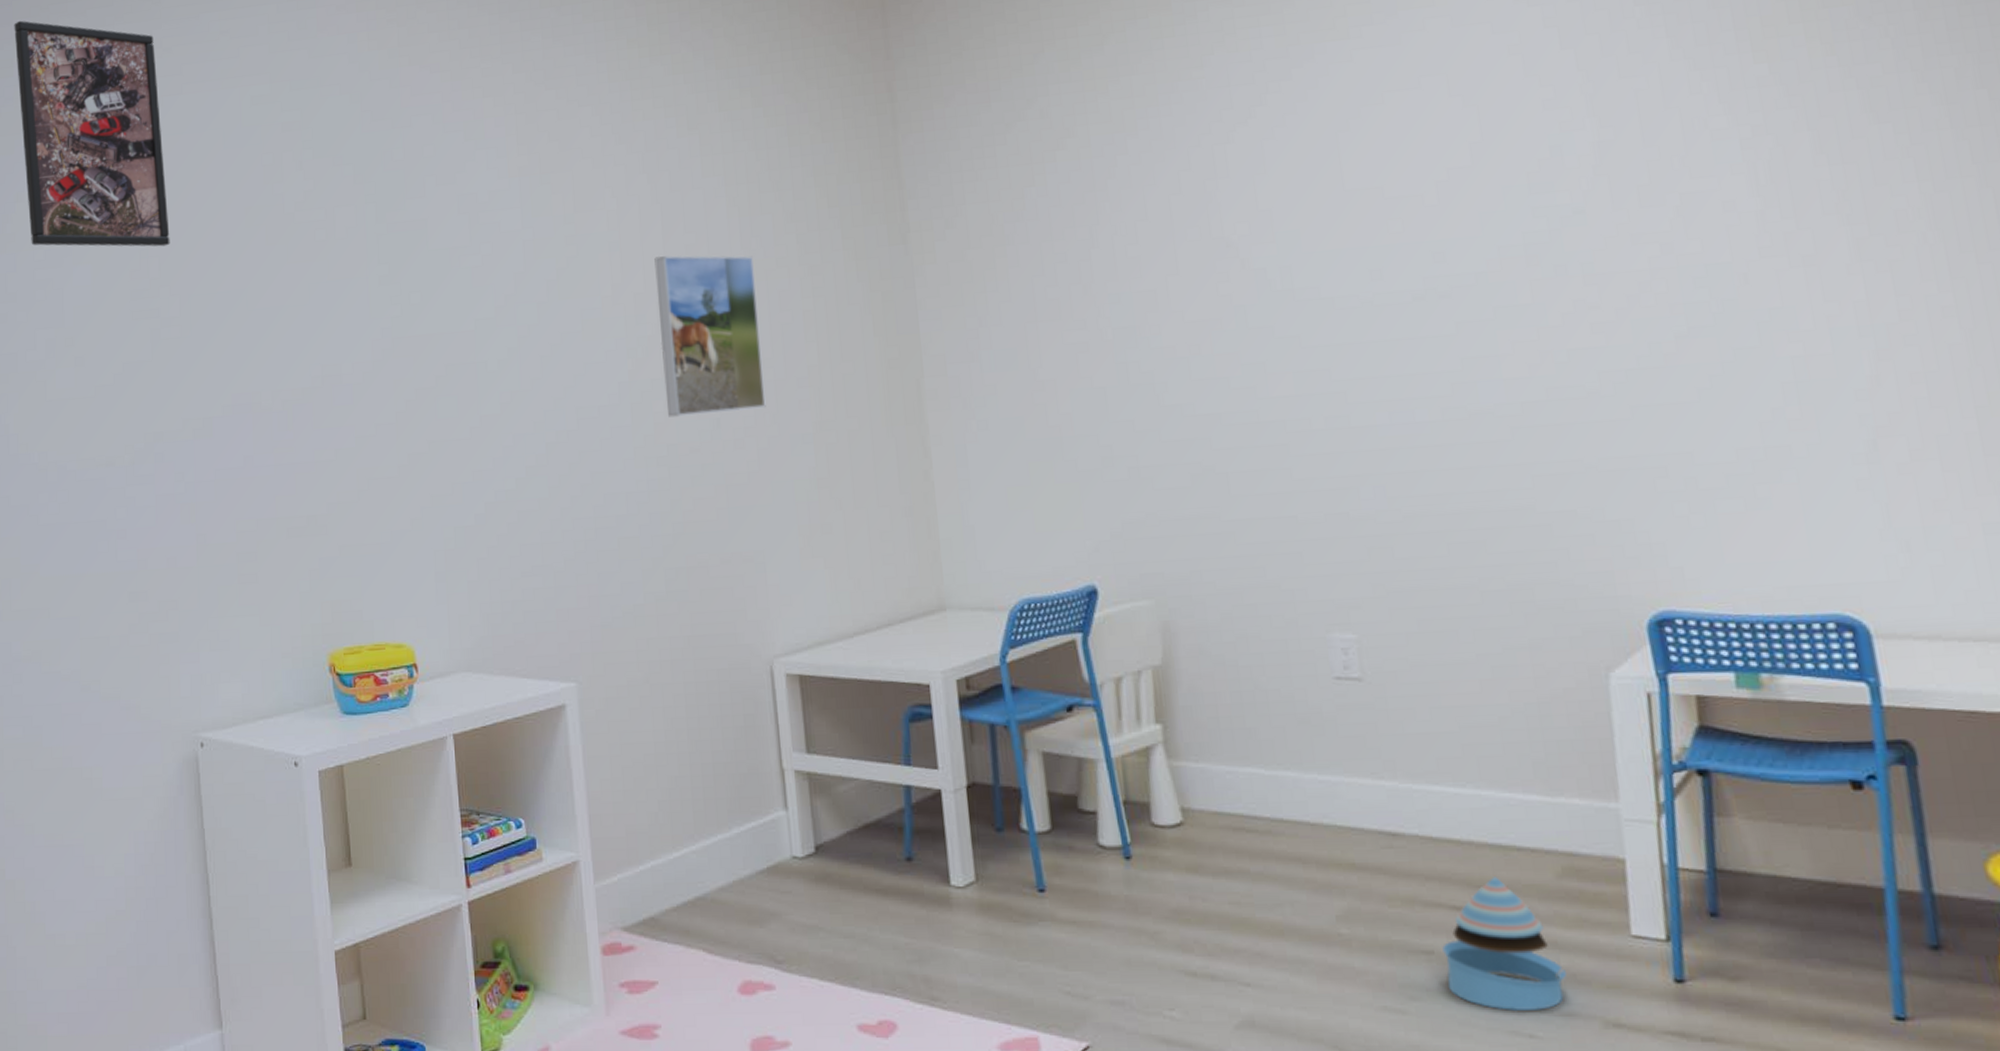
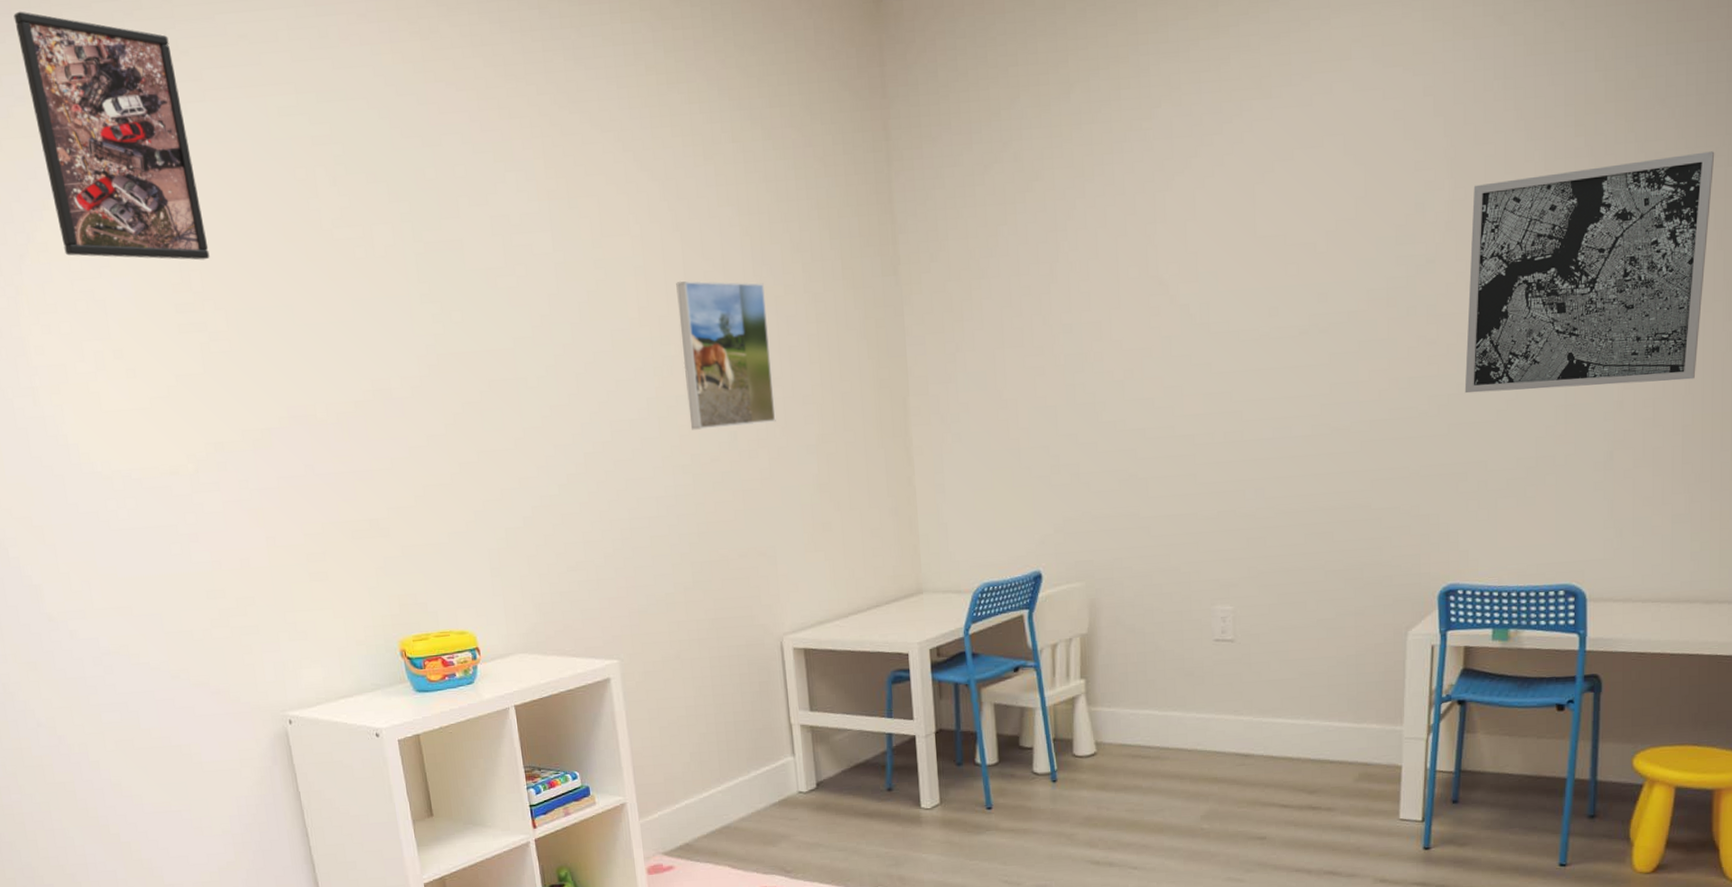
stacking toy: present [1442,877,1568,1011] -> none [1272,782,1354,875]
wall art: none [1624,72,1982,369] -> present [1464,151,1715,394]

